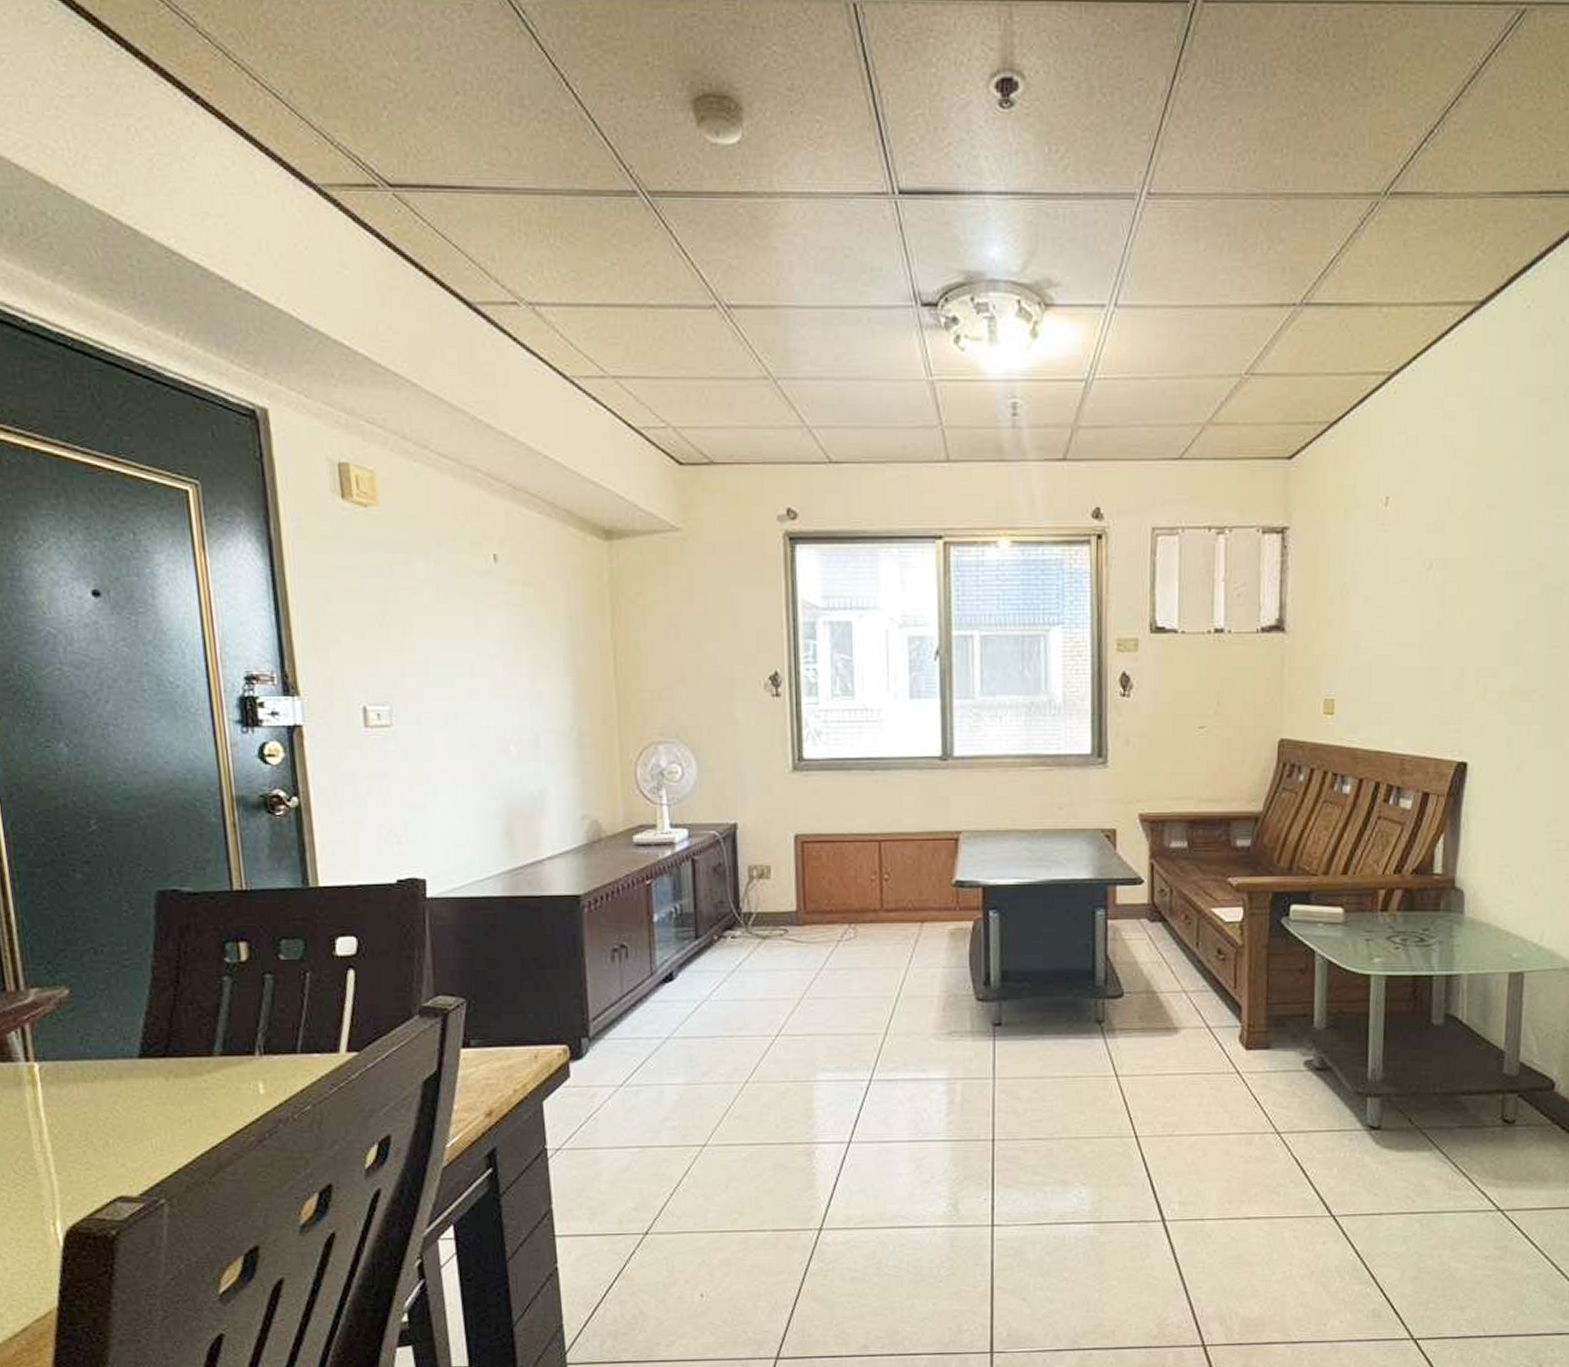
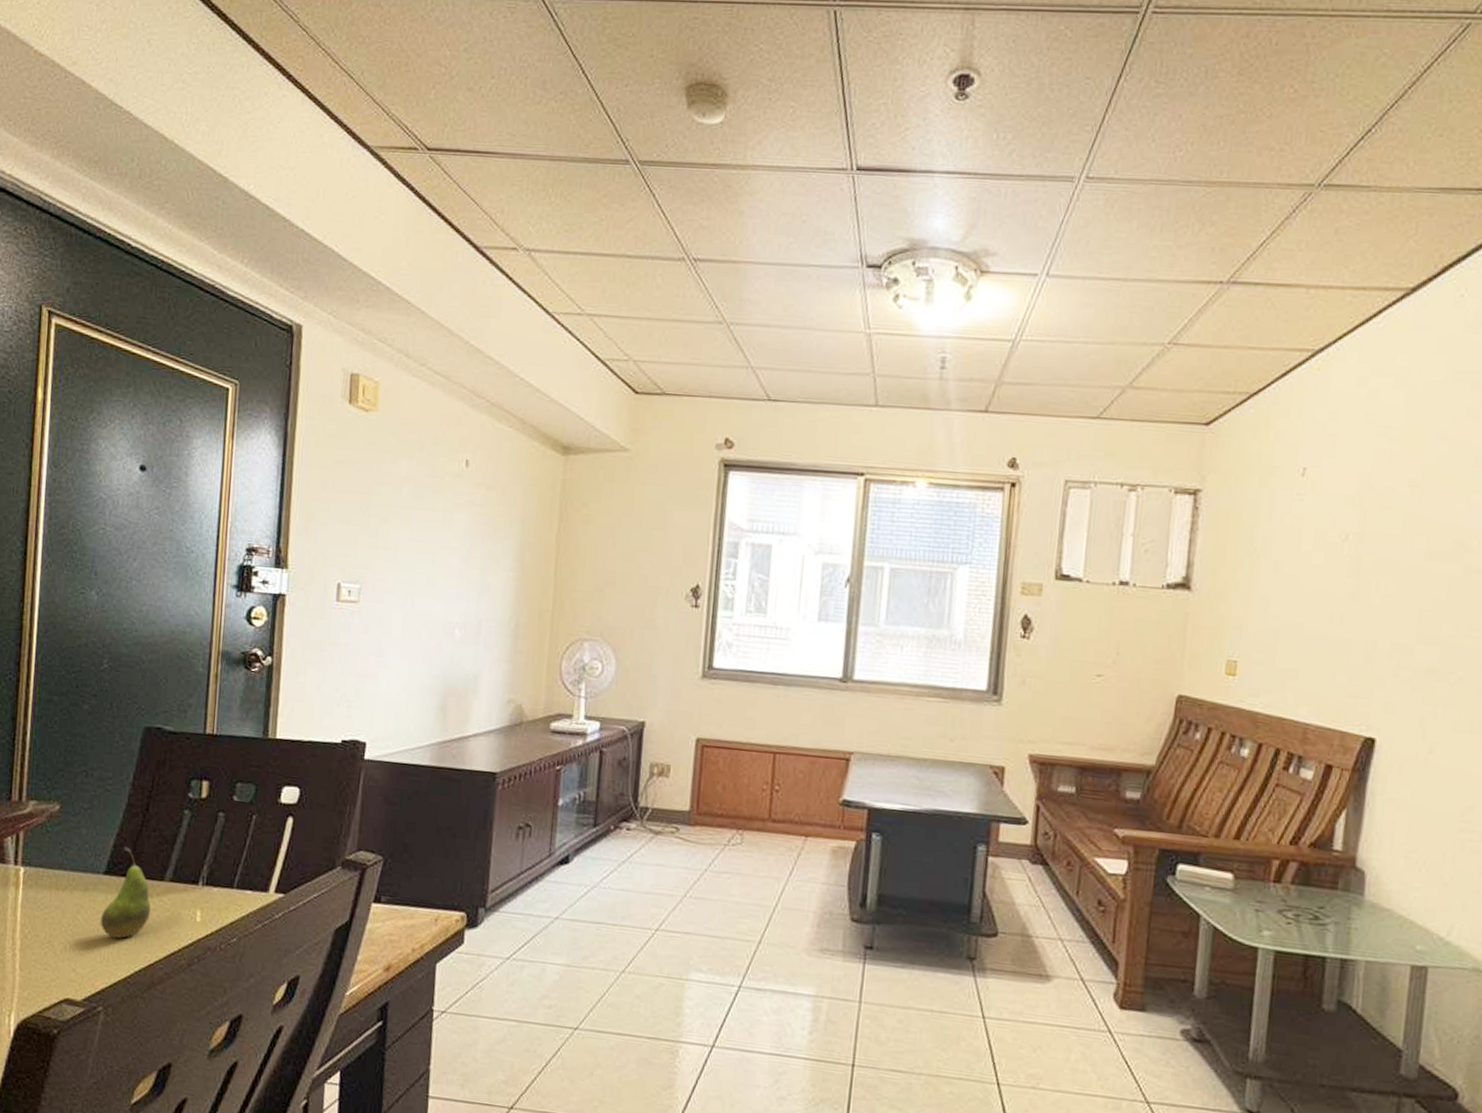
fruit: none [143,1024,203,1125] -> present [100,846,151,939]

